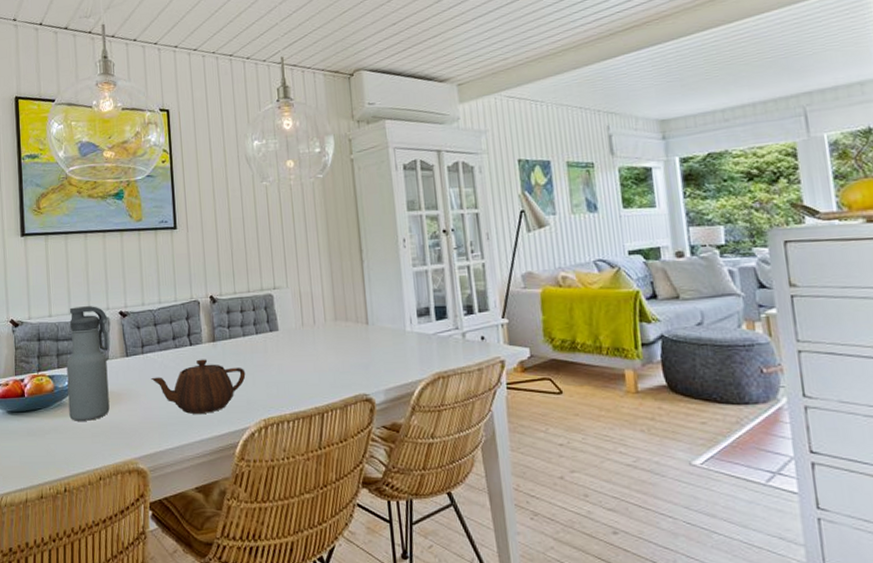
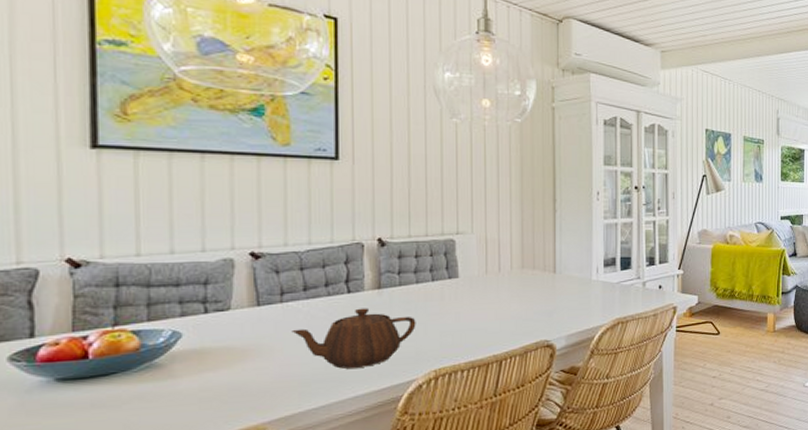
water bottle: present [66,306,110,421] -> none [162,244,232,386]

